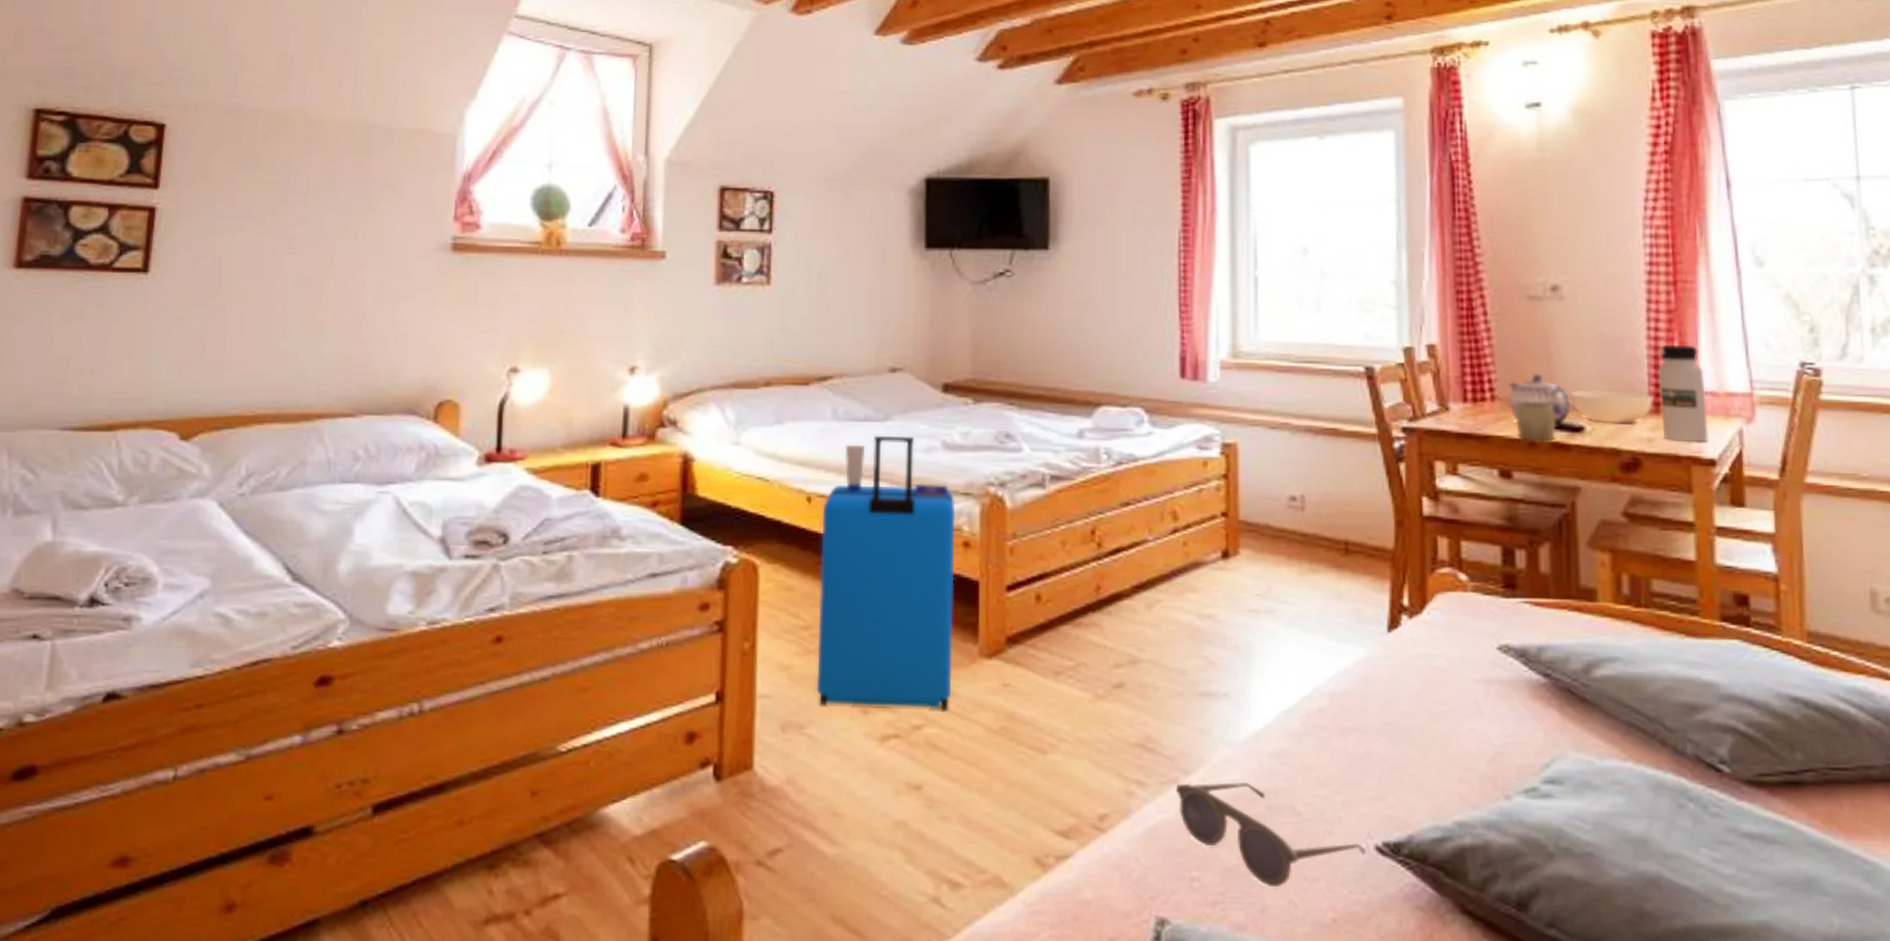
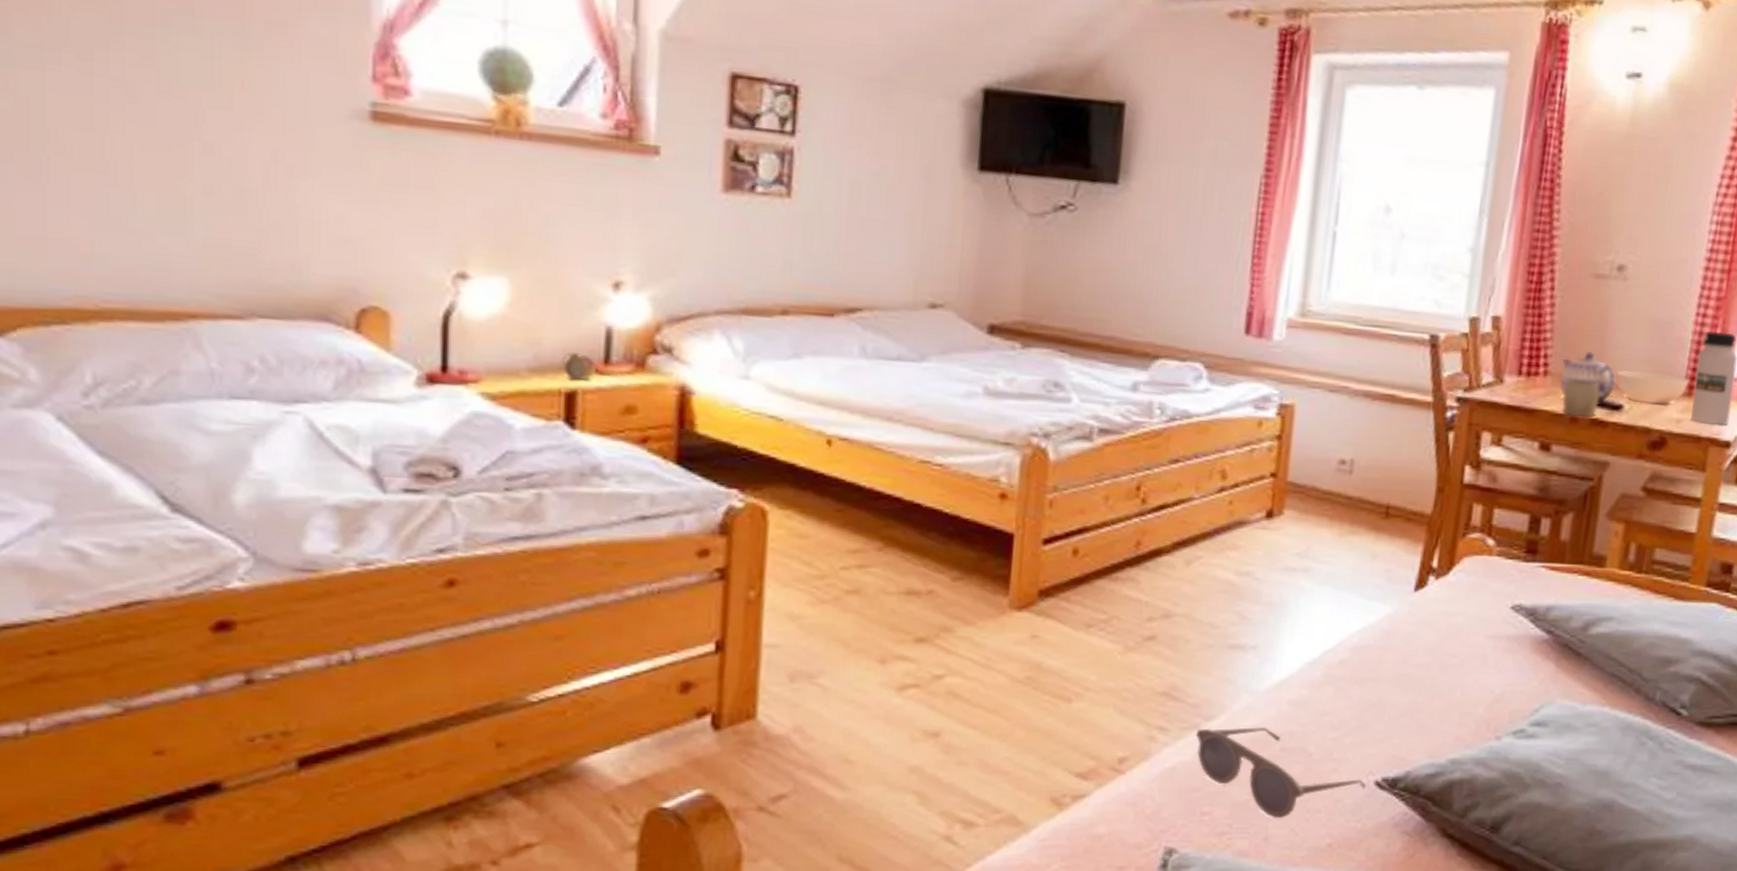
alarm clock: none [590,429,616,454] -> present [563,352,596,381]
suitcase: present [816,435,956,710] -> none [830,376,994,661]

